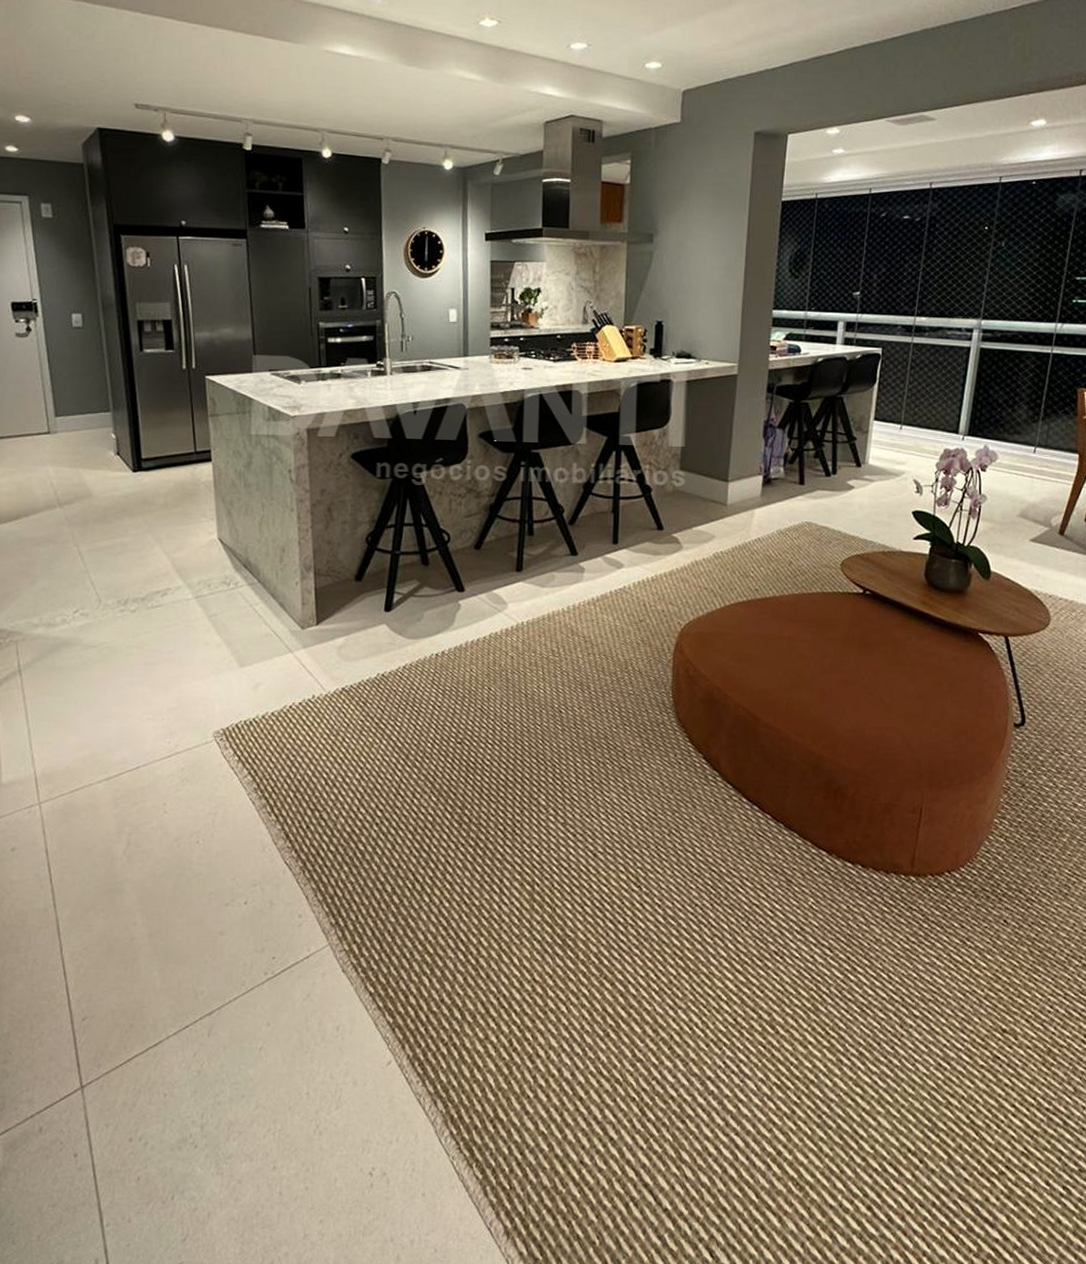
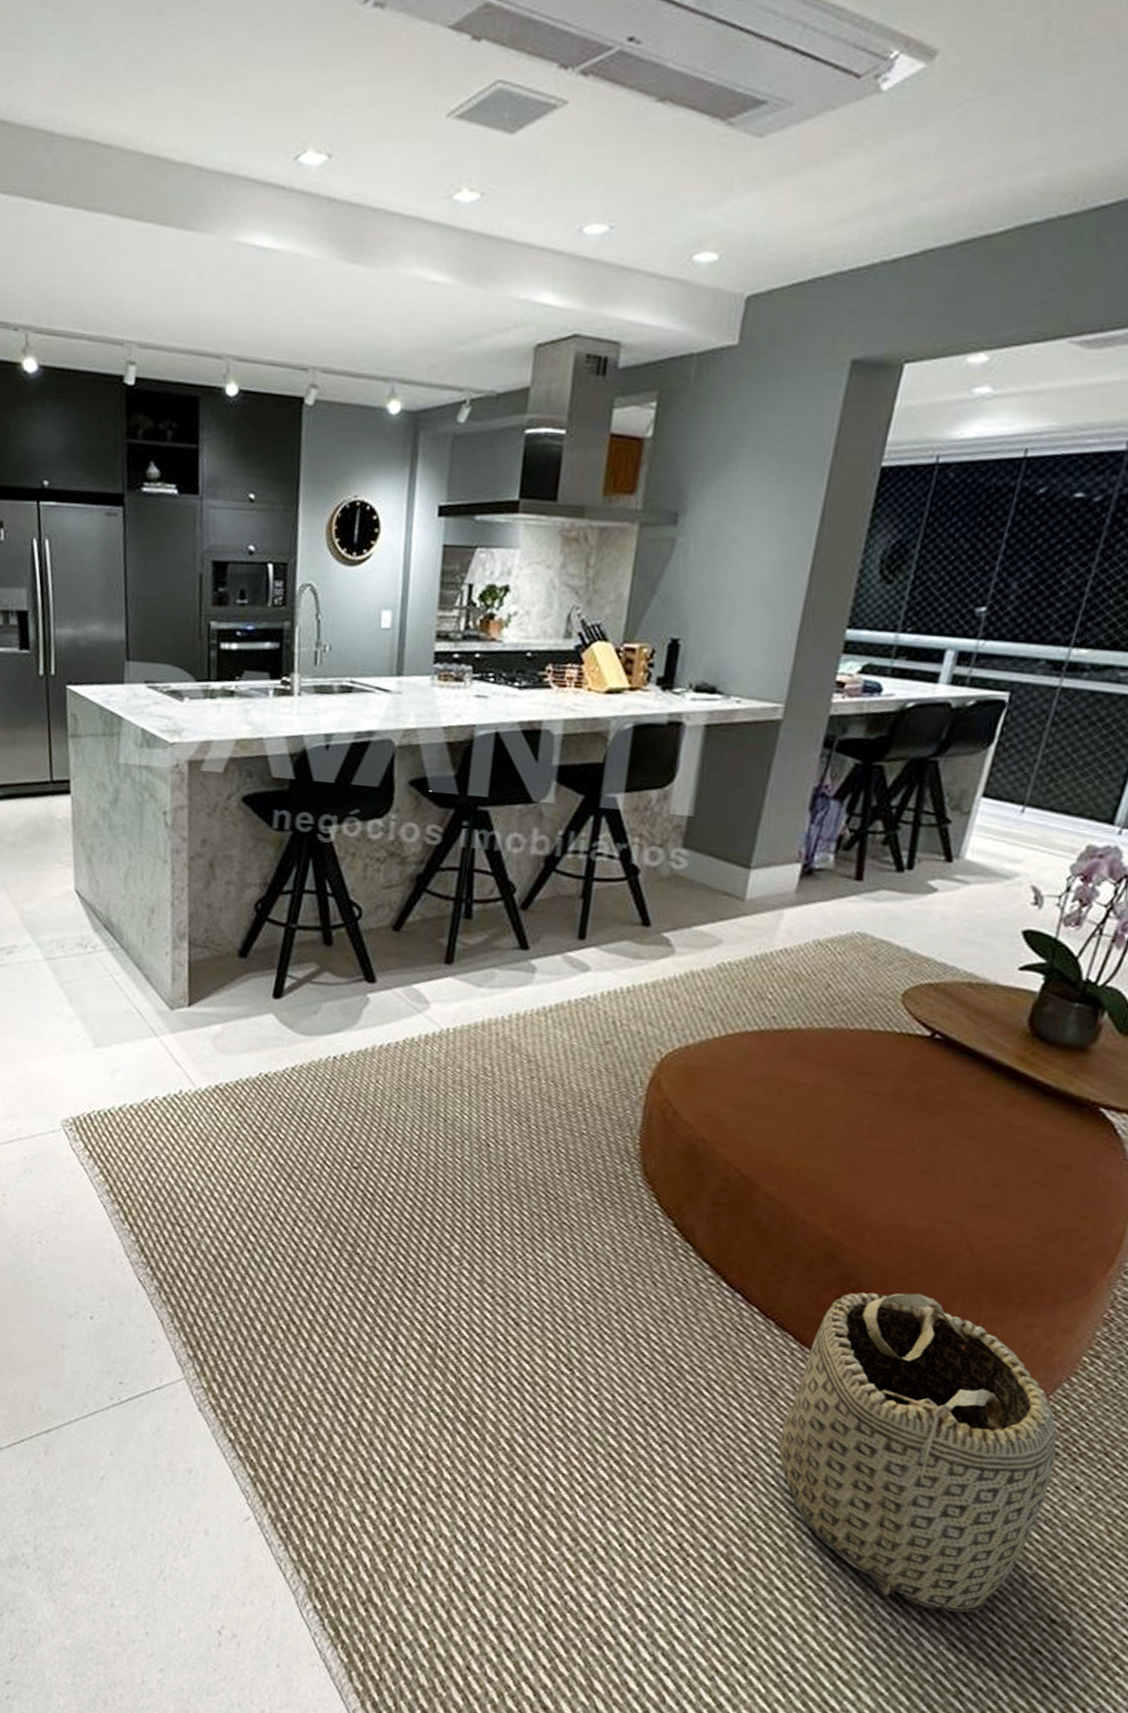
basket: none [798,787,987,1039] -> present [778,1292,1057,1614]

